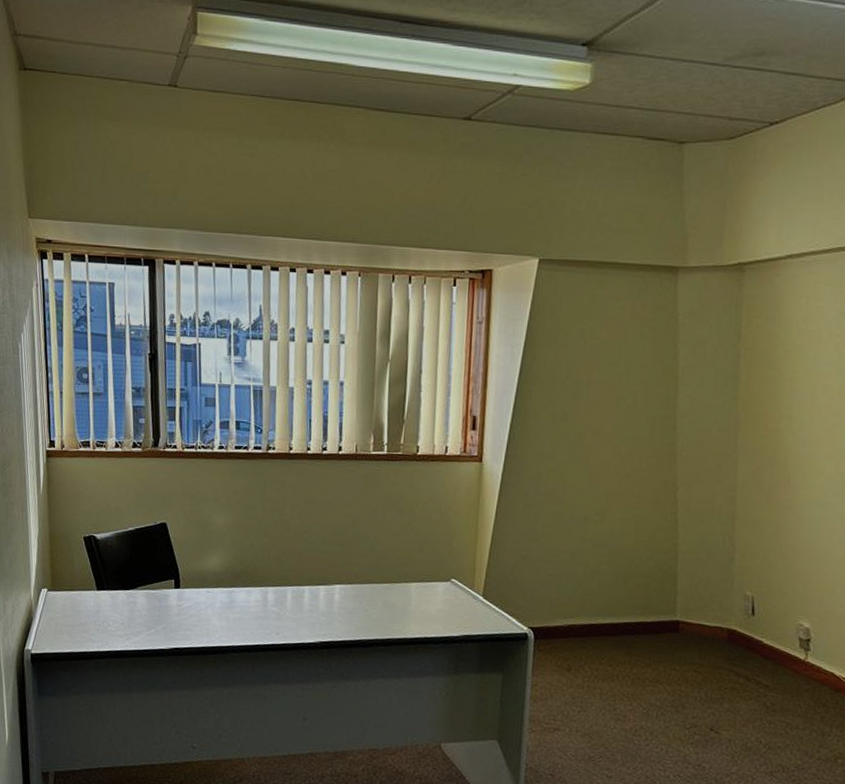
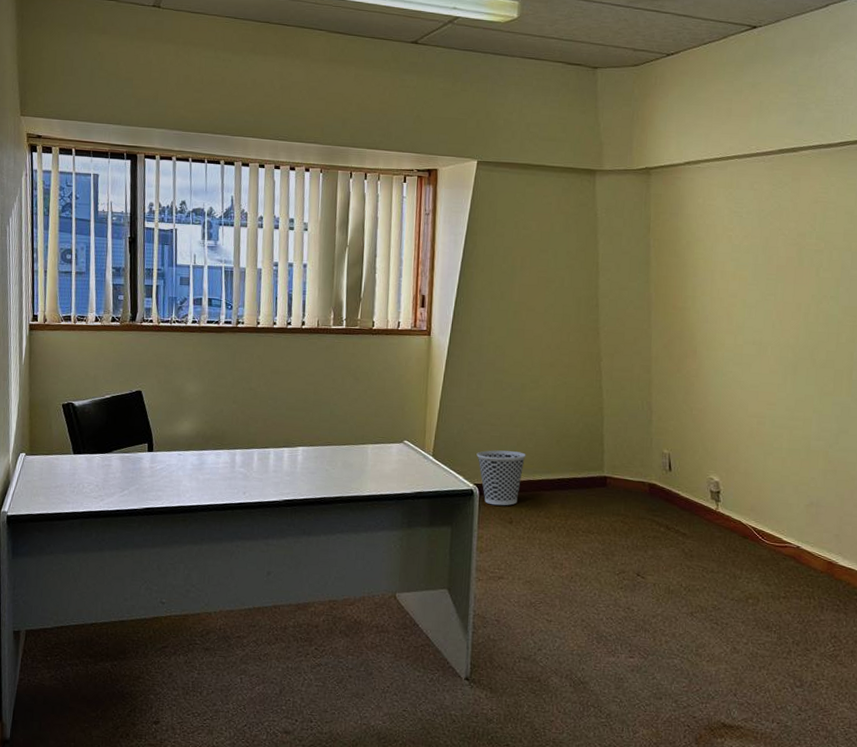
wastebasket: none [532,590,588,652] -> present [476,450,526,506]

